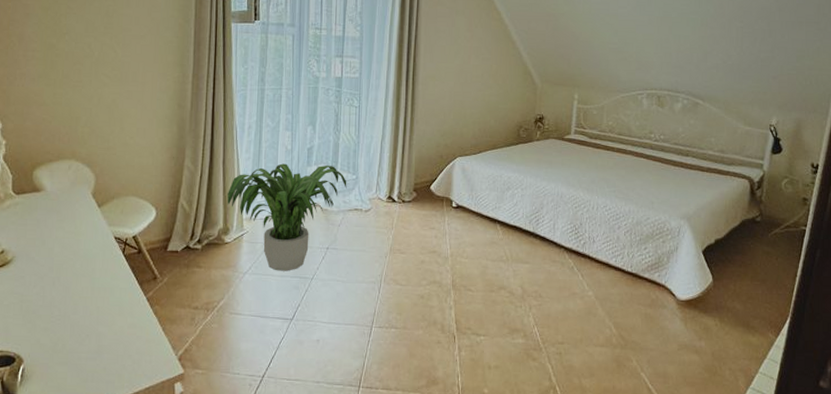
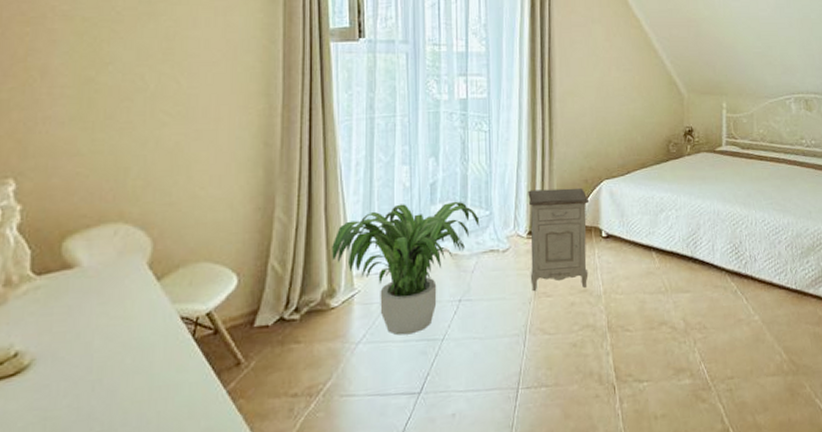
nightstand: none [387,161,443,249] -> present [528,187,590,292]

